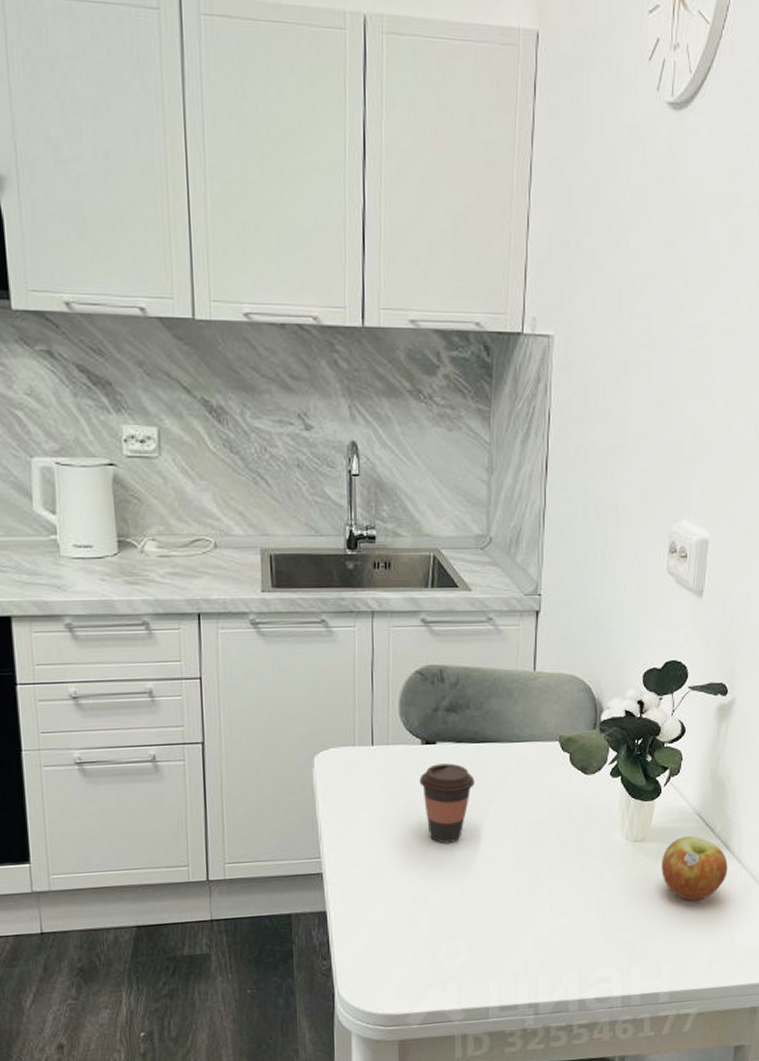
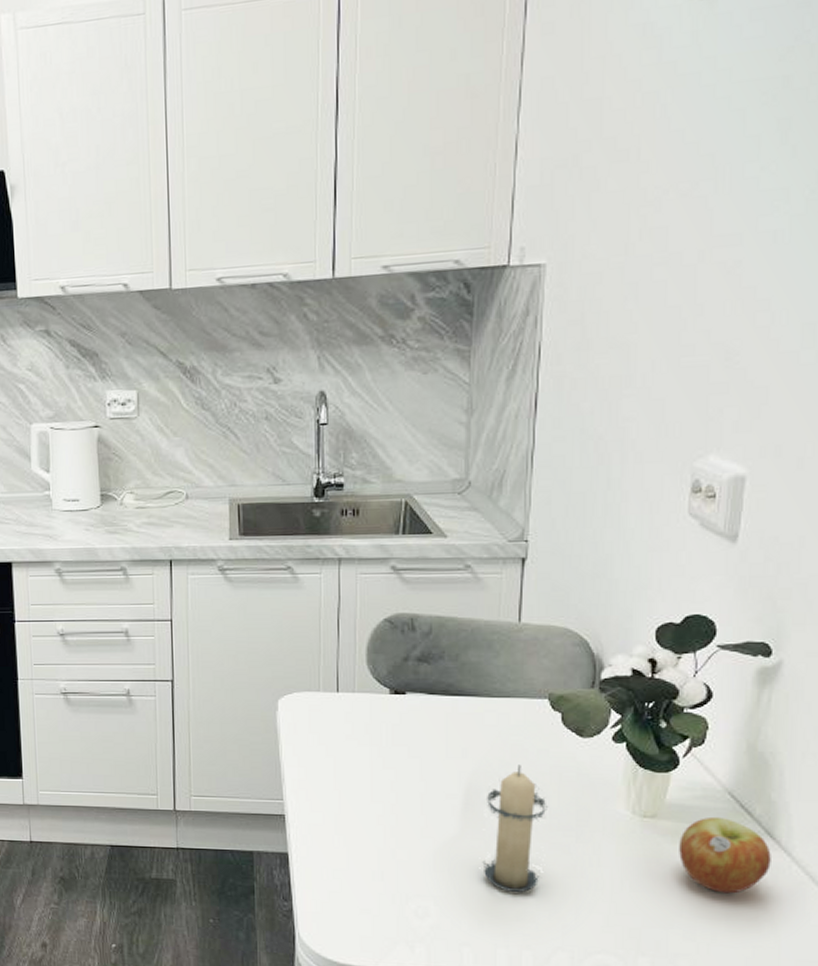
coffee cup: present [419,763,475,843] -> none [387,715,449,797]
candle: none [505,803,559,923] -> present [482,764,548,892]

